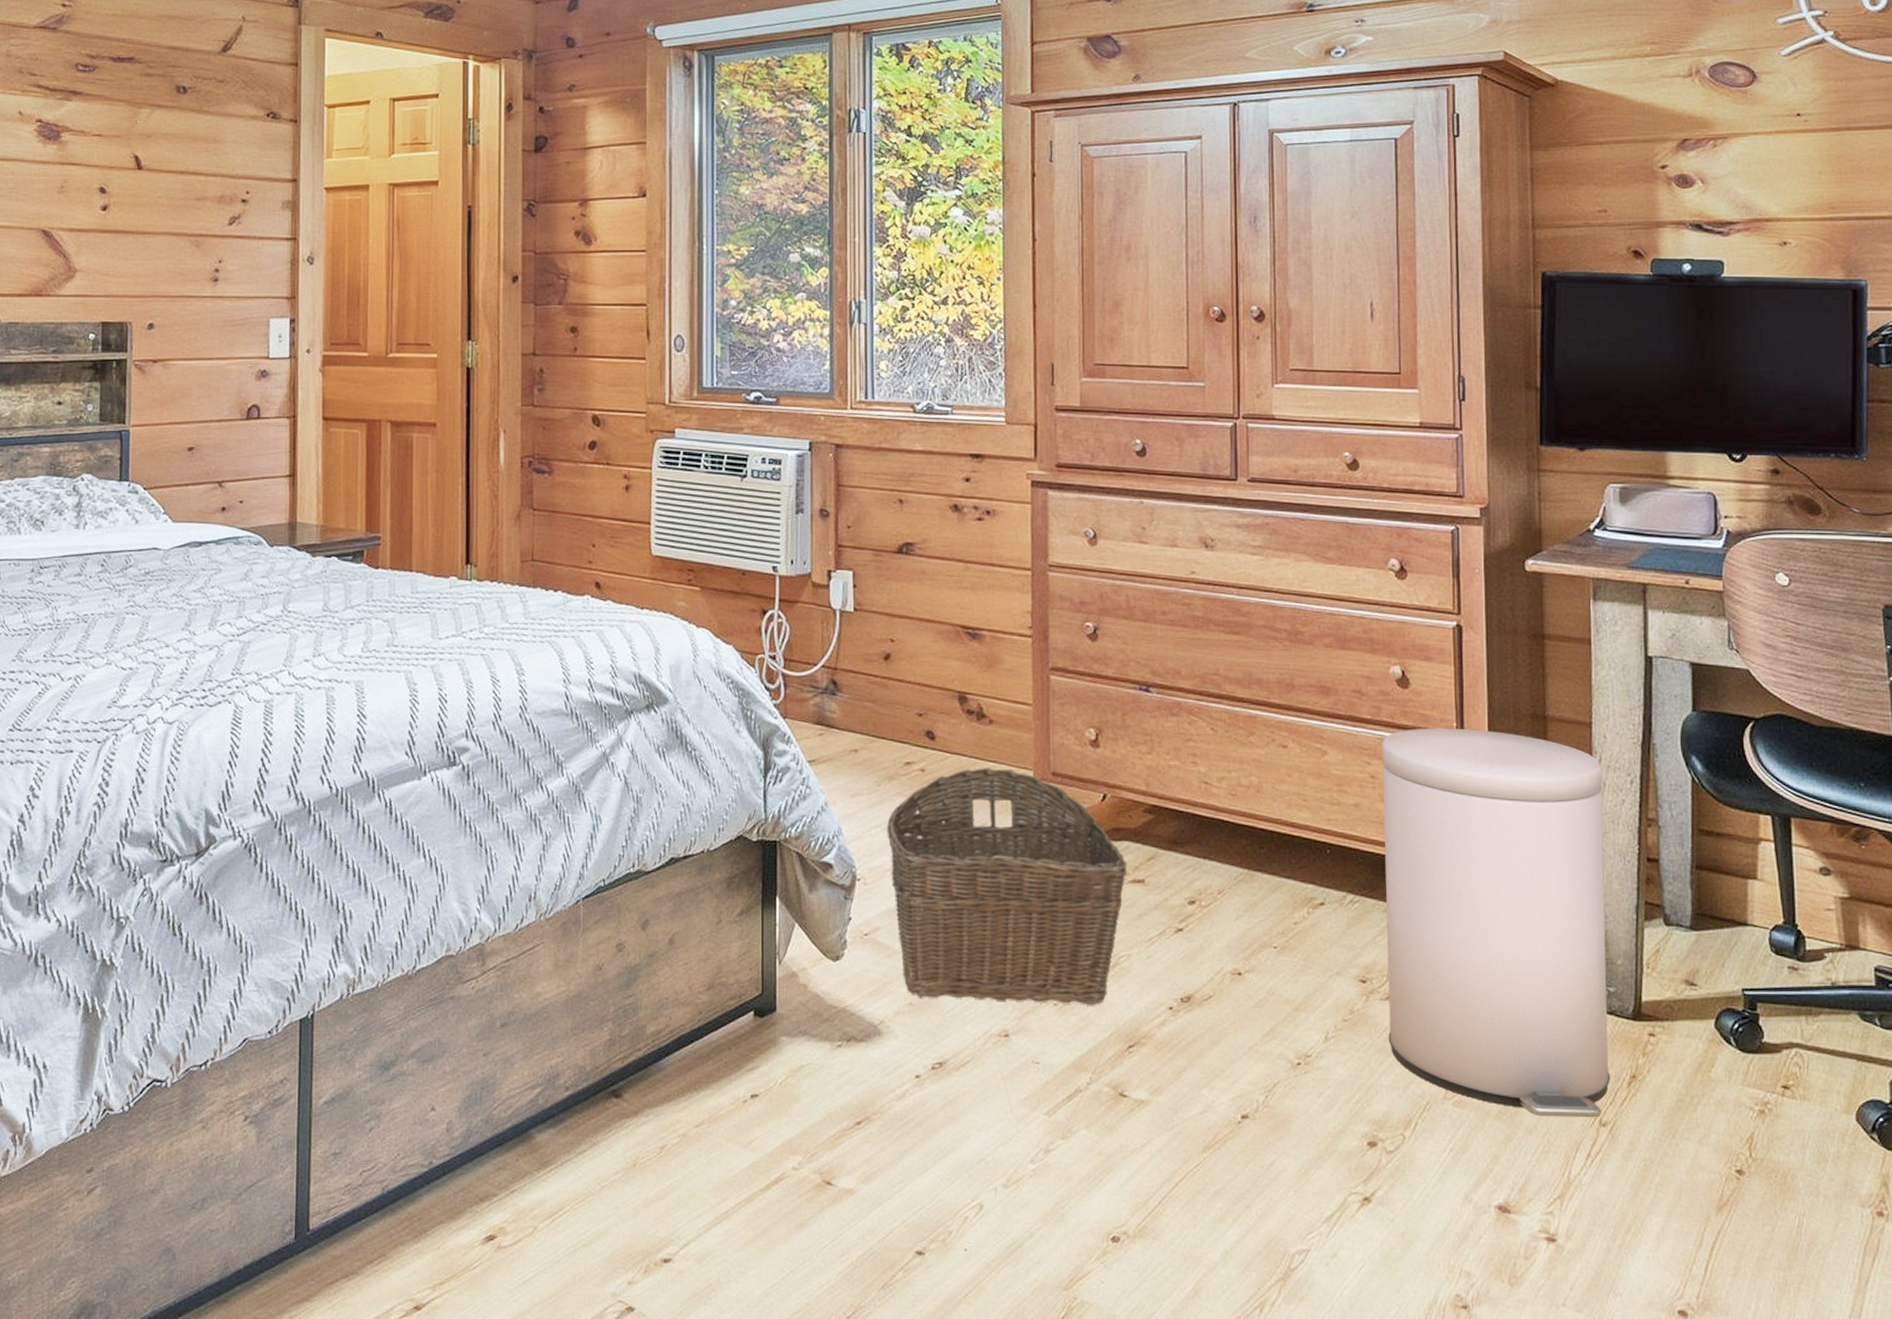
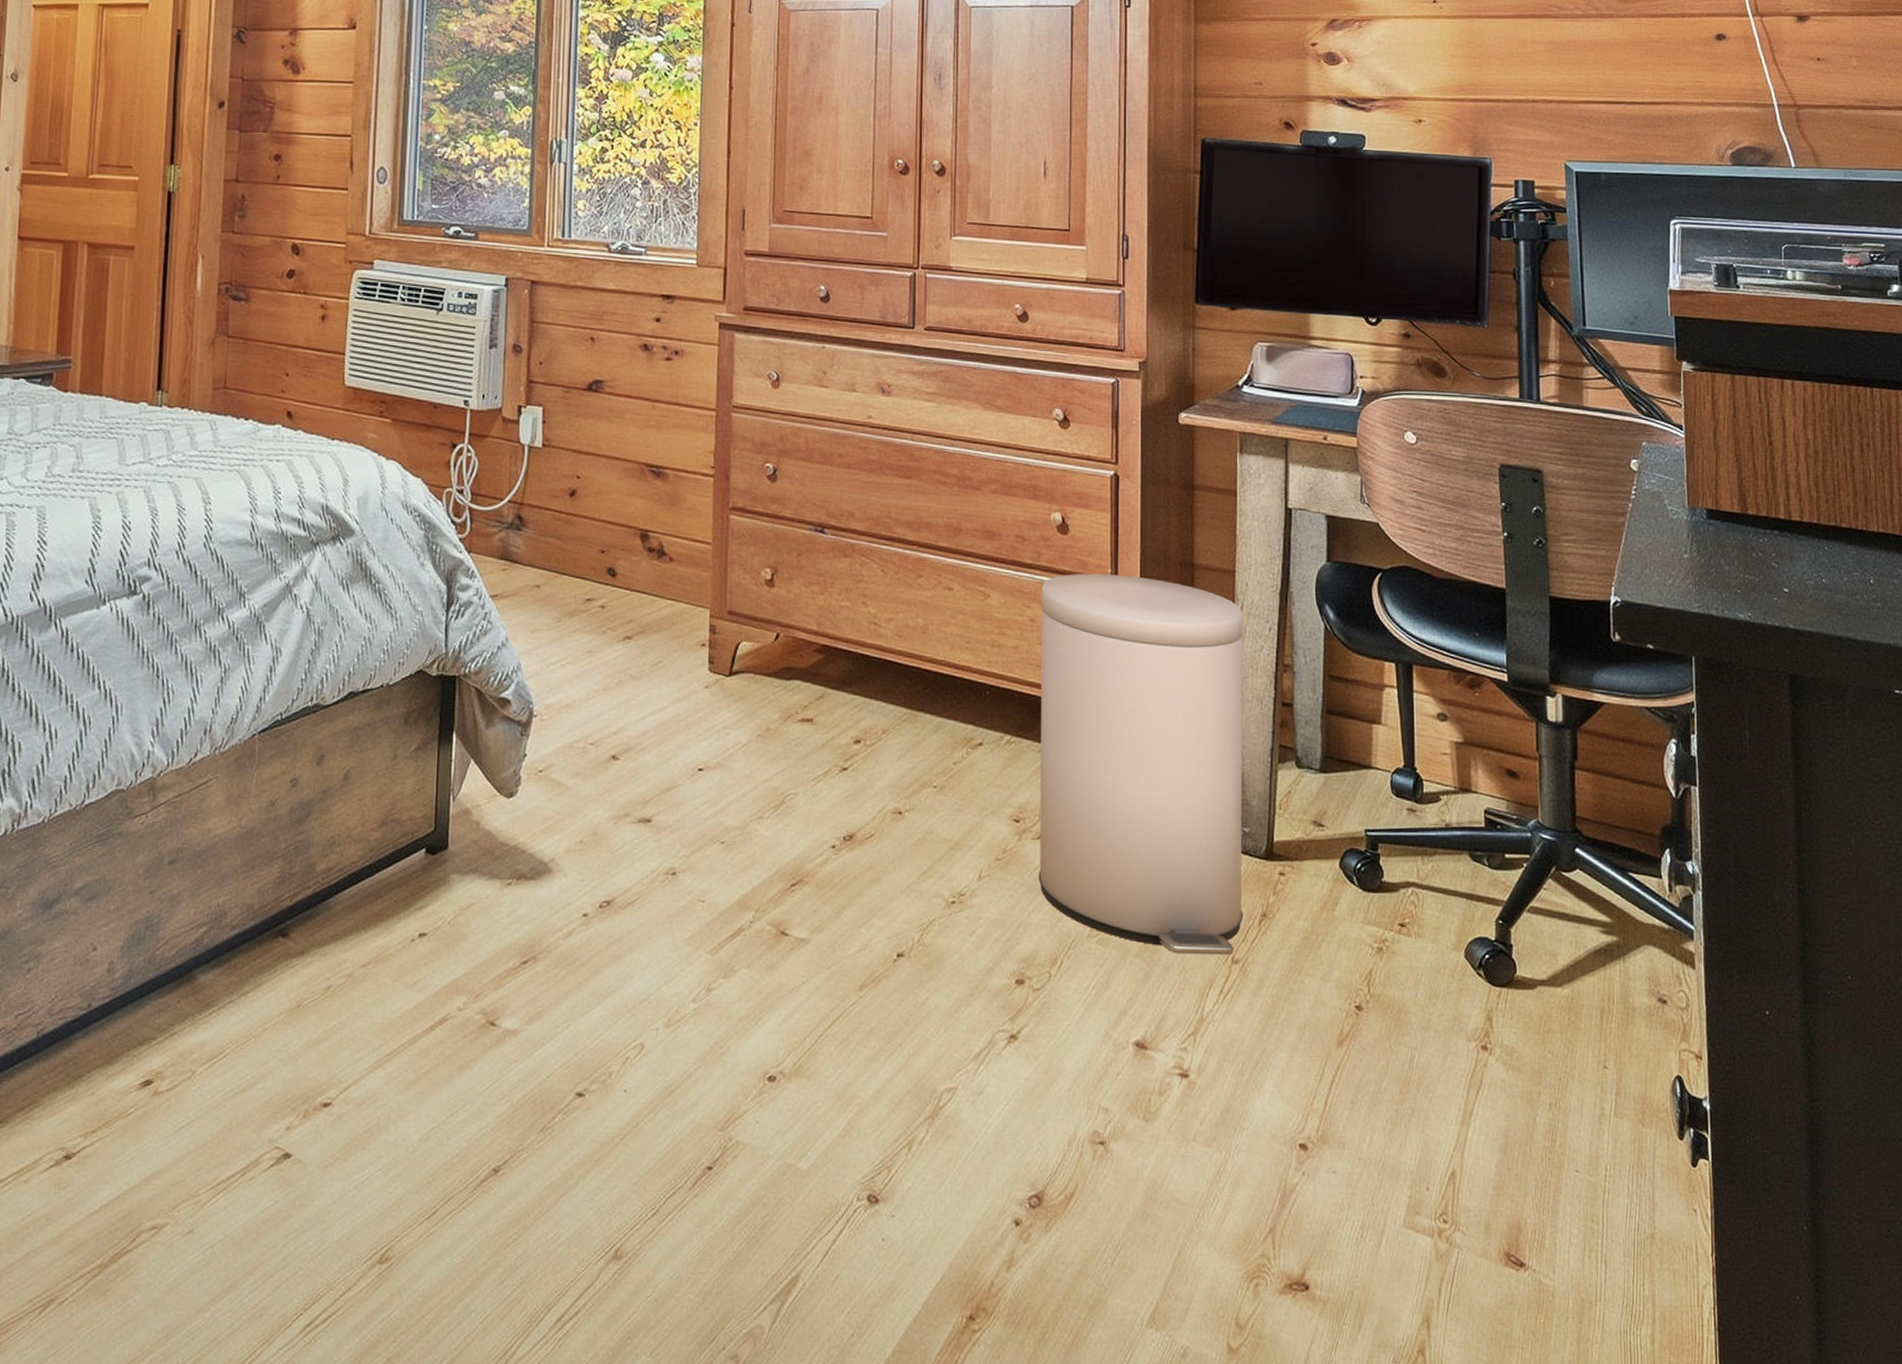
wicker basket: present [887,768,1128,1006] -> none [565,605,797,844]

